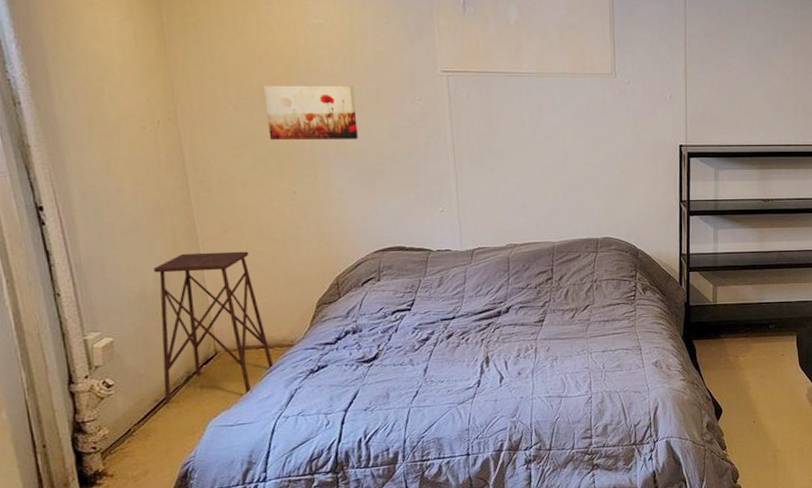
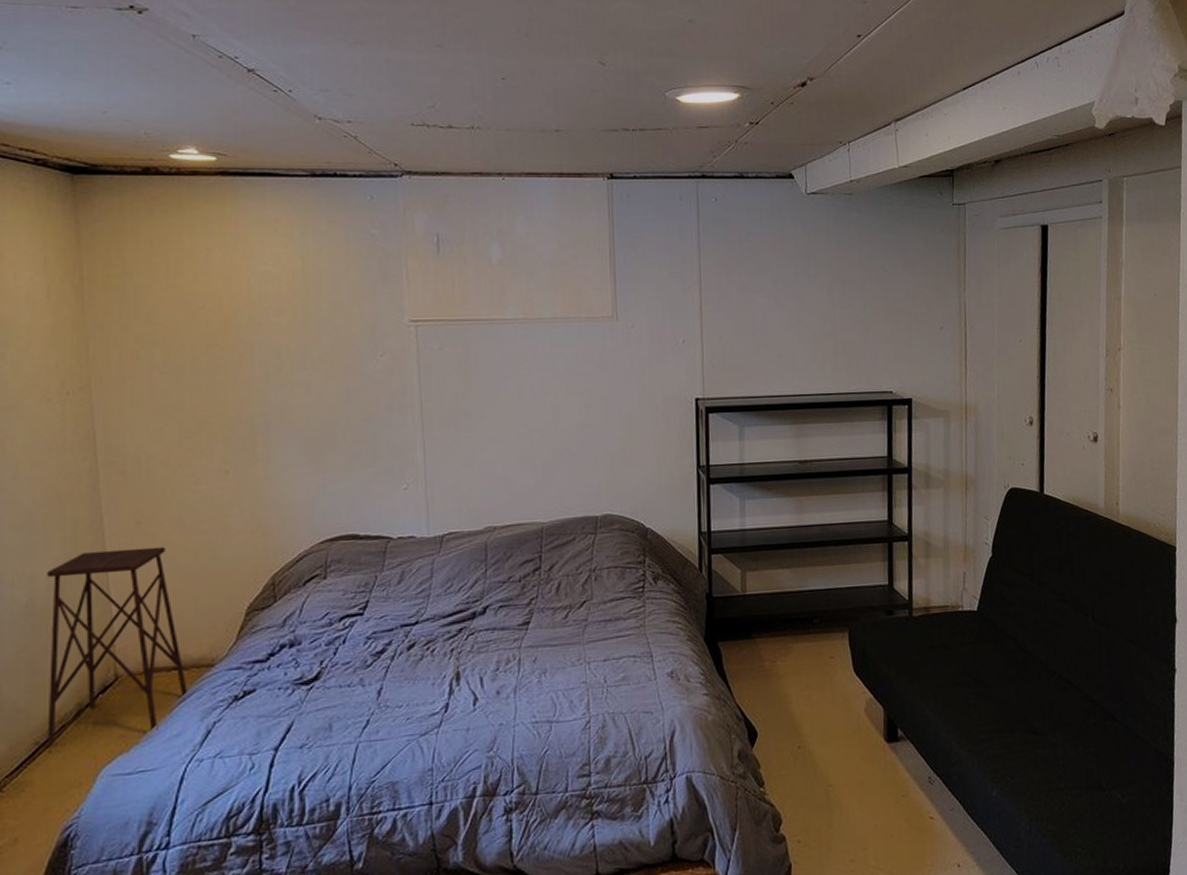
wall art: present [264,85,358,140] -> none [197,341,307,409]

